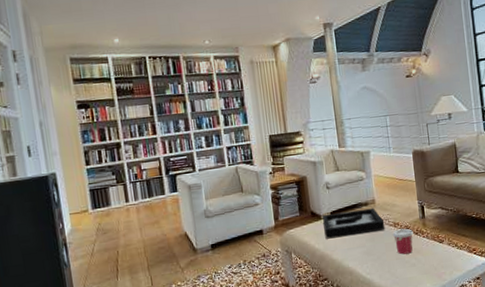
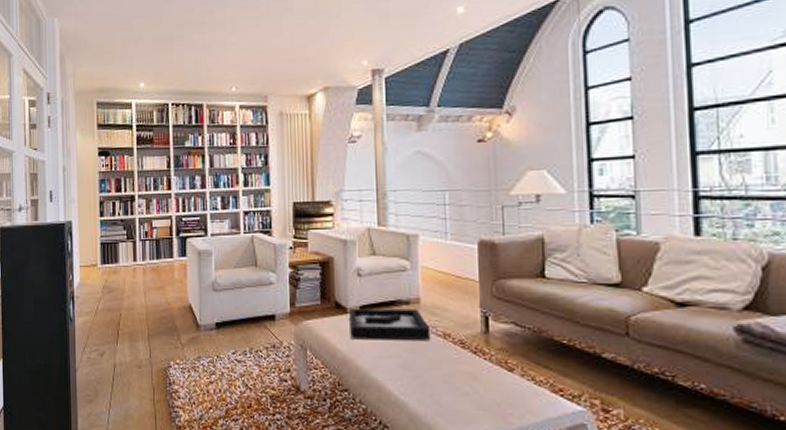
cup: present [392,228,414,255] -> none [440,342,471,378]

